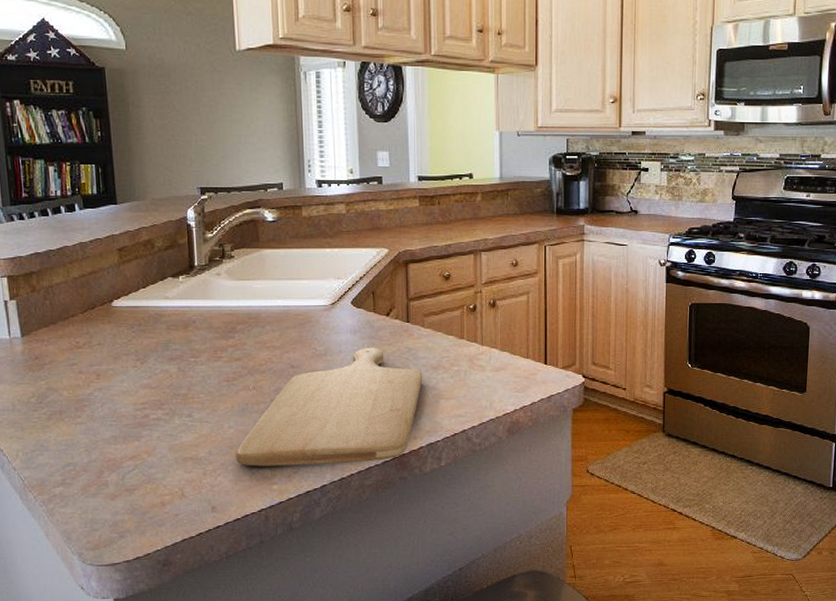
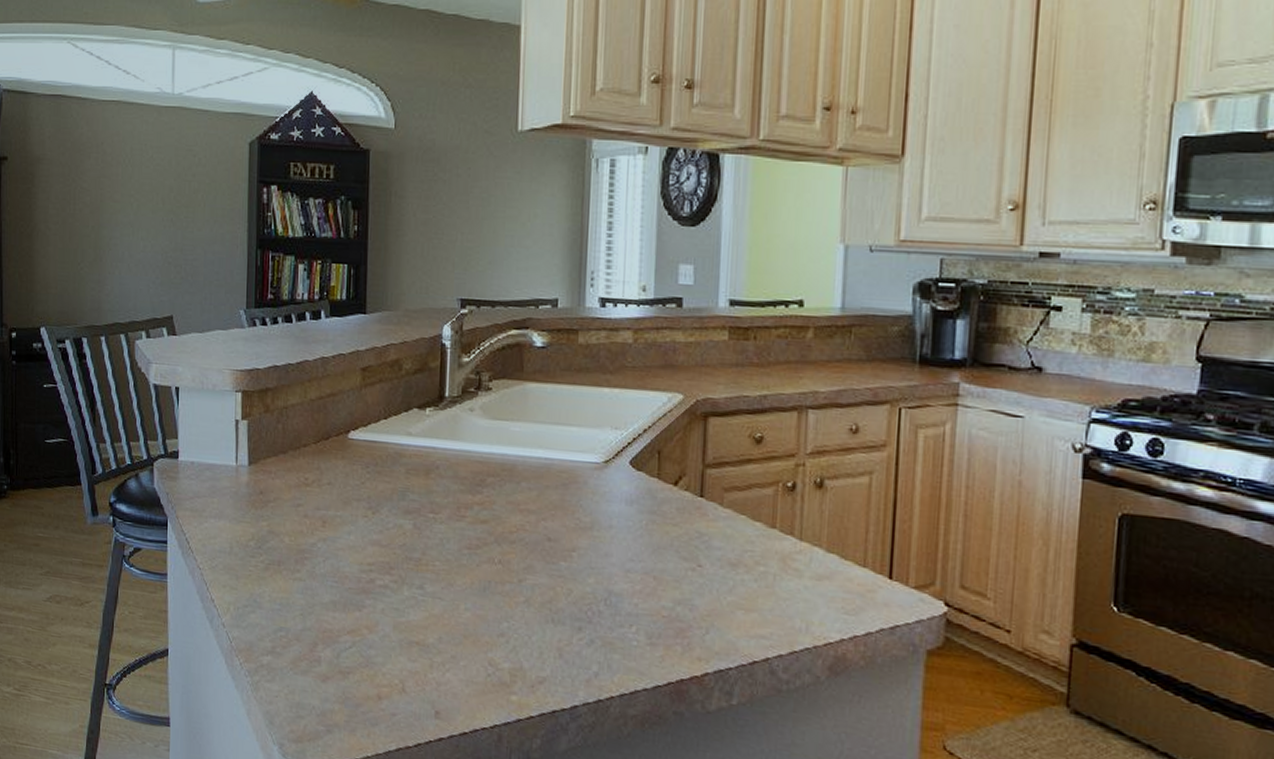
chopping board: present [236,347,423,466] -> none [470,525,717,684]

